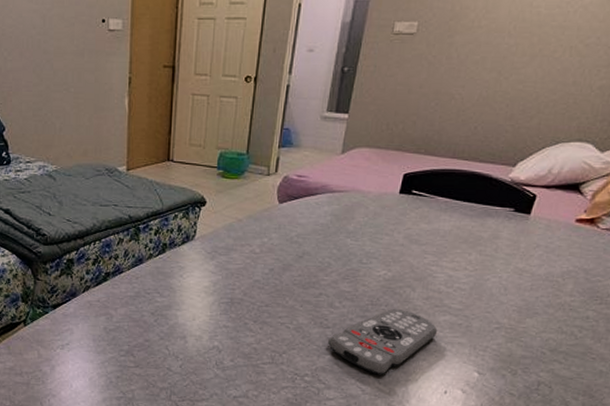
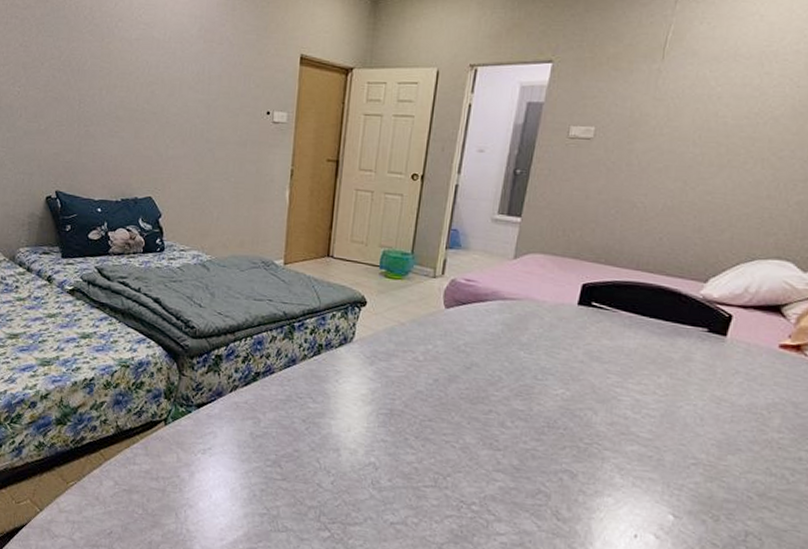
remote control: present [328,308,438,375] -> none [498,432,625,510]

